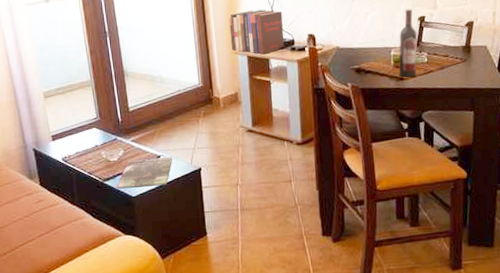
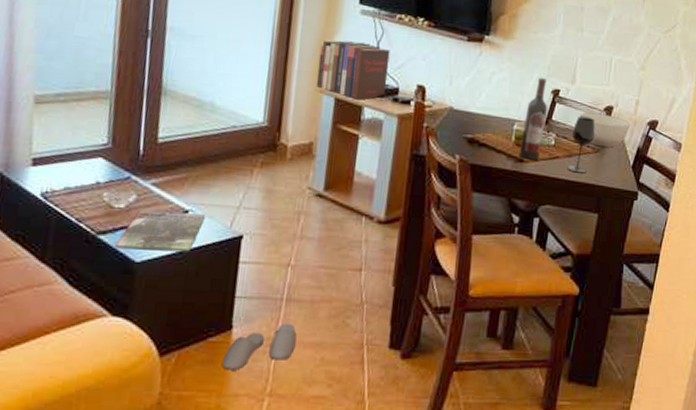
slippers: none [204,226,254,263] -> present [221,323,297,370]
wine glass: none [440,33,461,81] -> present [567,116,596,174]
bowl: none [446,29,491,57] -> present [580,112,631,148]

